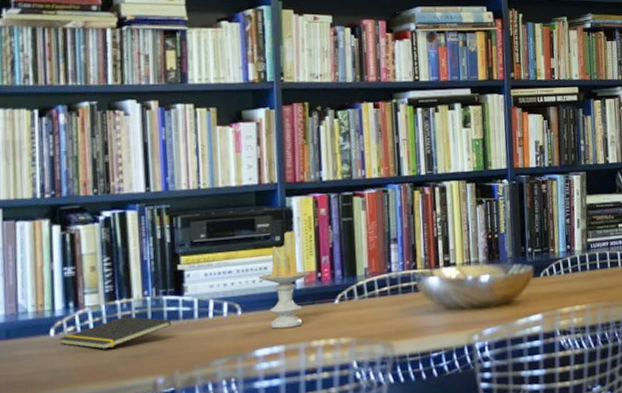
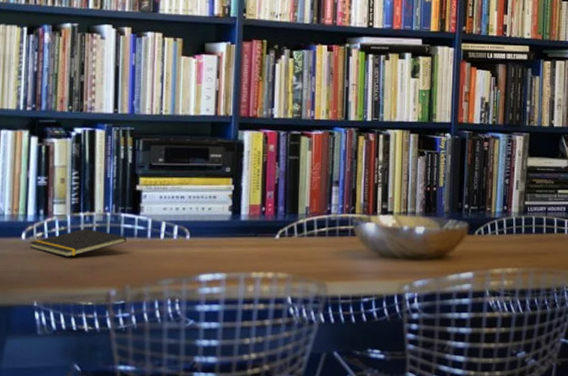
candle: present [258,230,310,329] -> none [207,163,255,257]

